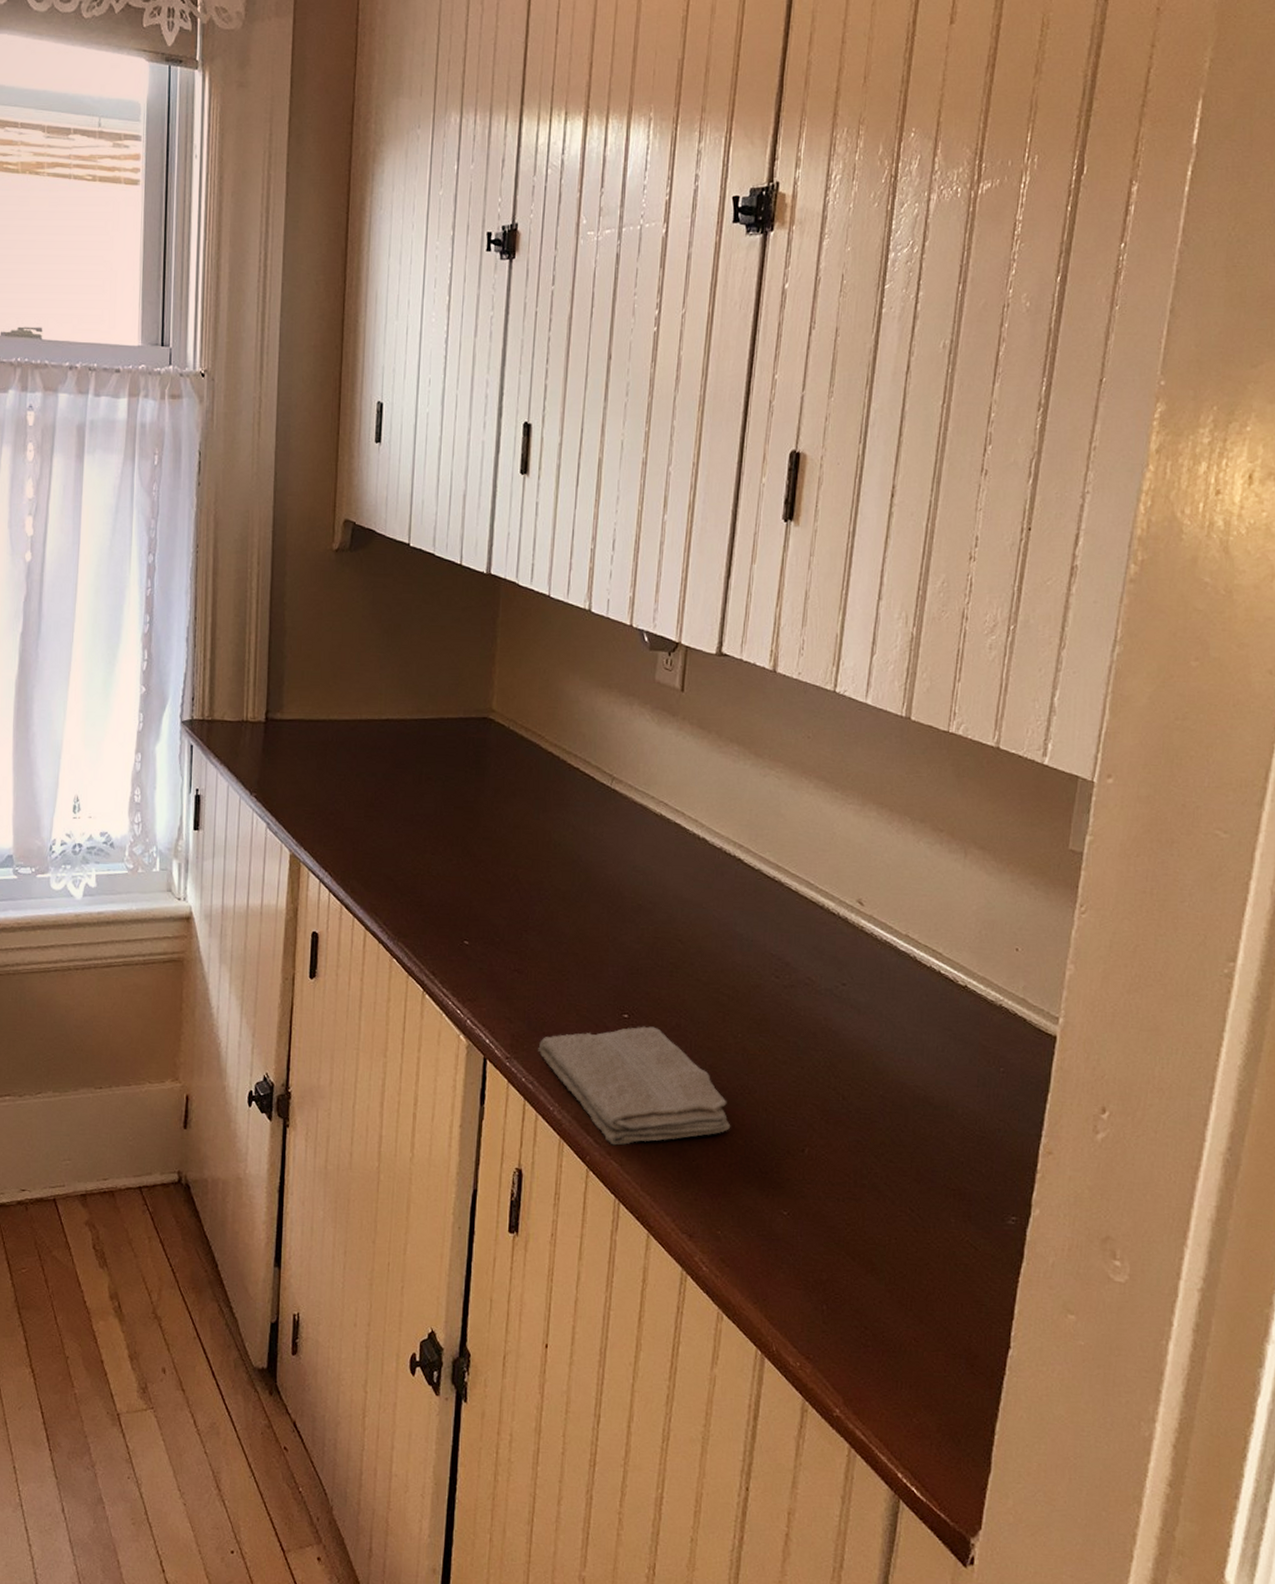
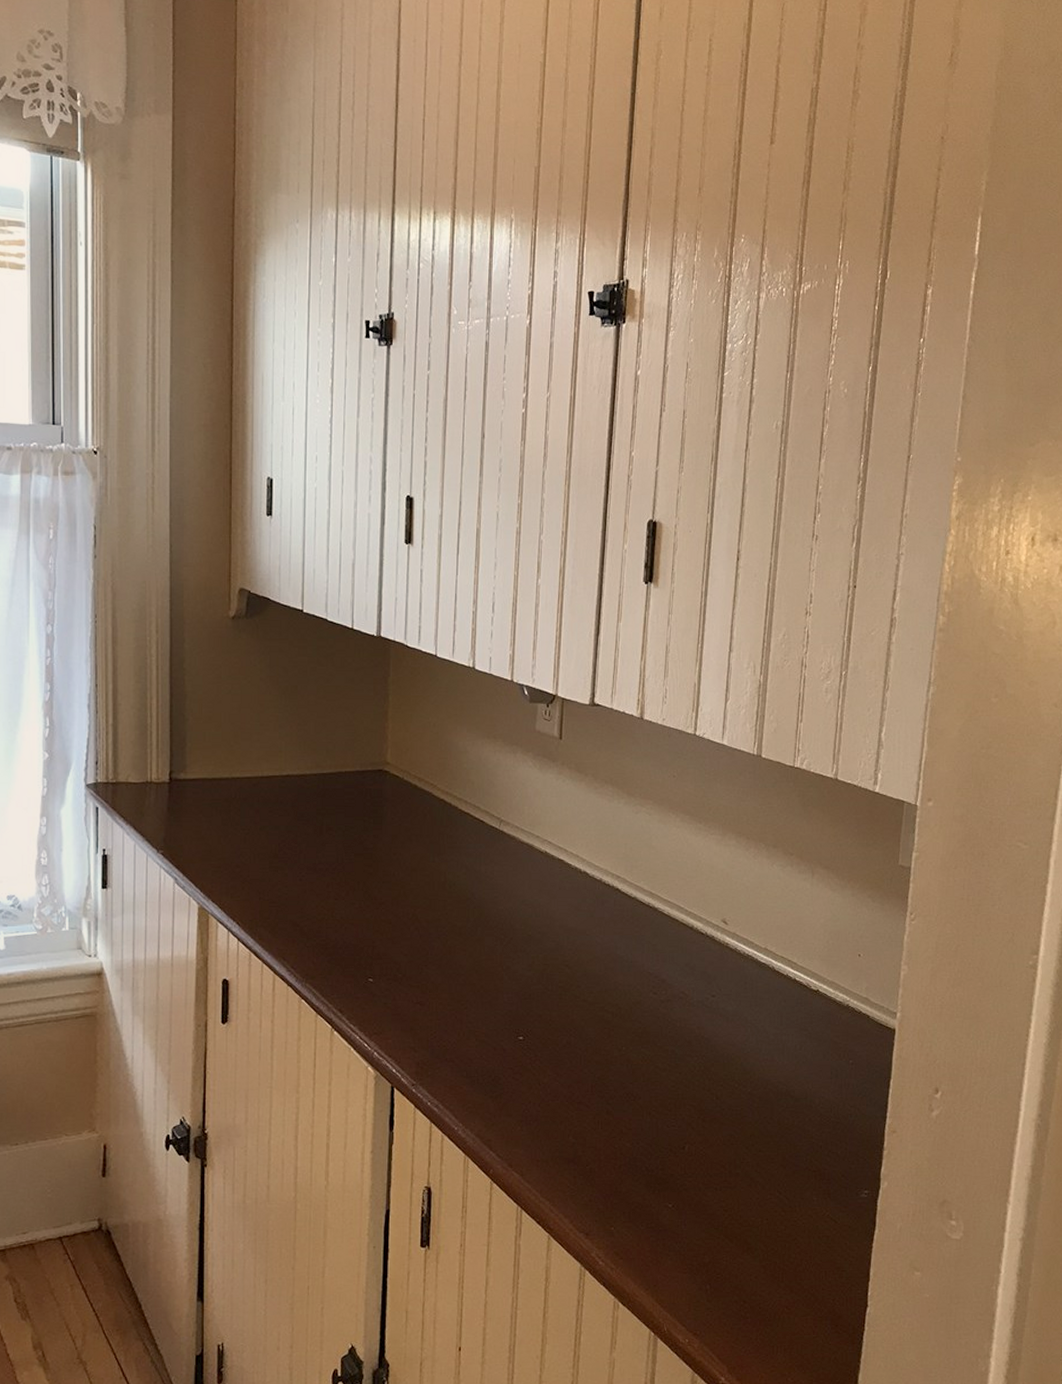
washcloth: present [538,1026,731,1146] -> none [441,1046,619,1158]

